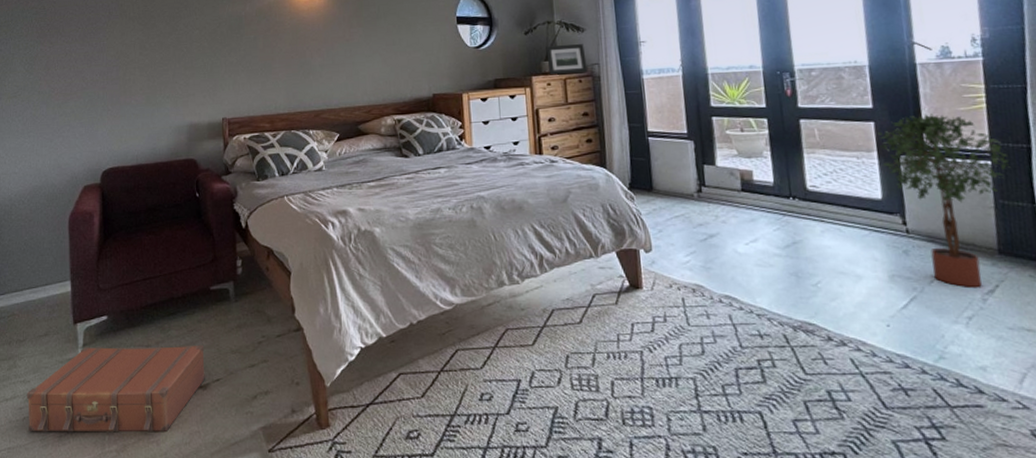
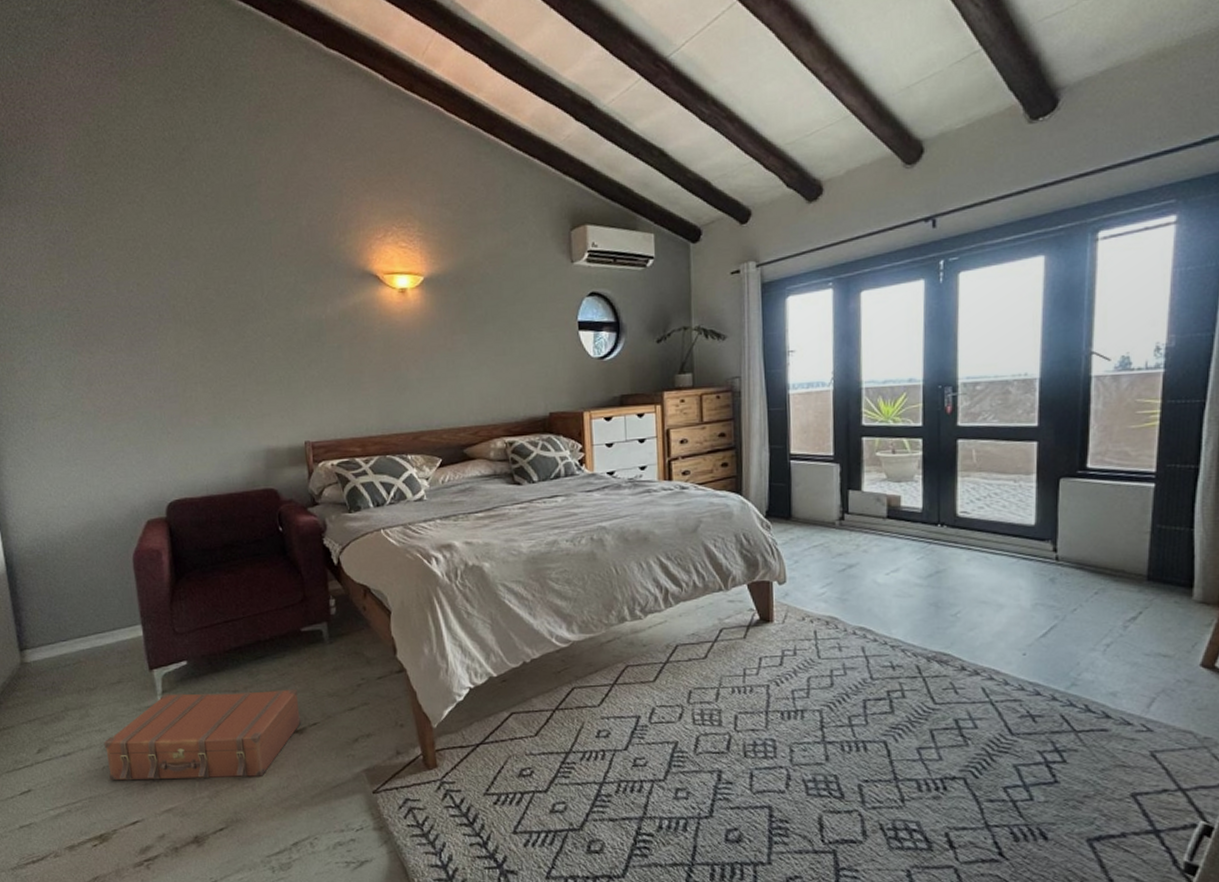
picture frame: present [546,44,588,75] -> none [681,354,727,391]
potted tree: present [878,113,1011,287] -> none [1040,432,1174,615]

